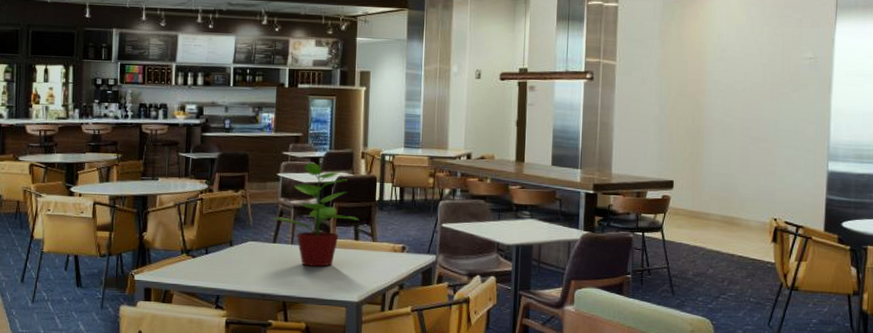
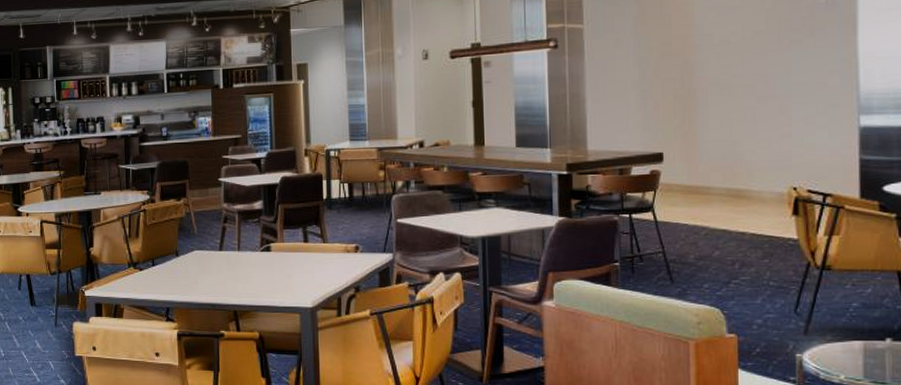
potted plant: present [272,158,360,267] -> none [216,159,308,273]

